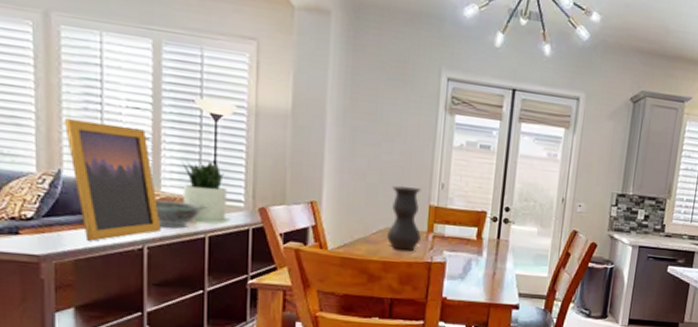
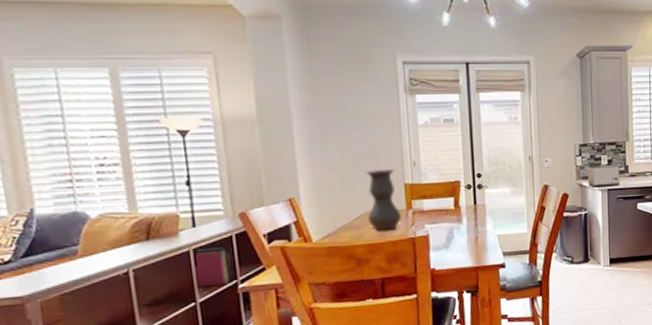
picture frame: present [65,118,161,241] -> none [30,156,144,274]
decorative bowl: present [156,200,208,229] -> none [135,218,188,248]
planter: present [181,161,230,225] -> none [154,176,212,240]
books: none [208,235,247,278] -> present [193,244,234,288]
toaster: none [619,218,656,245] -> present [587,165,620,188]

